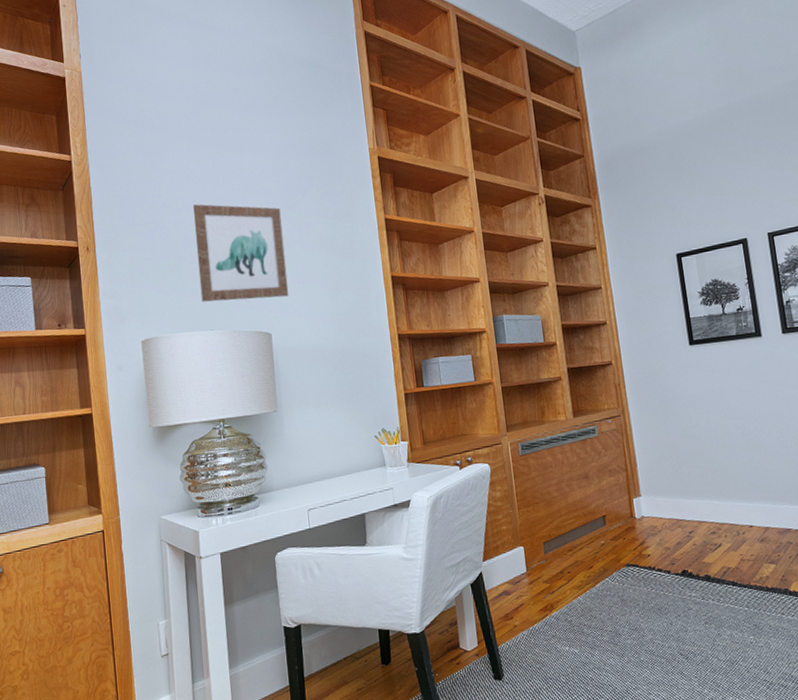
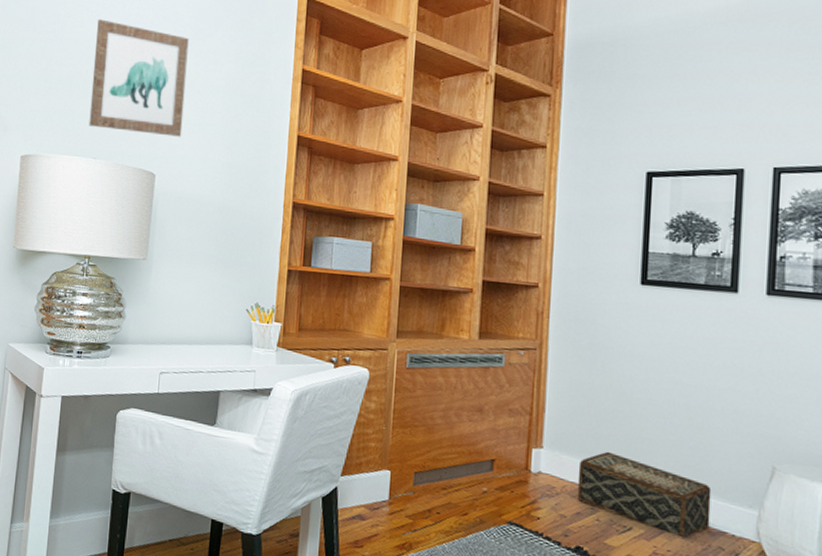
woven basket: none [671,486,778,542] -> present [577,451,712,538]

